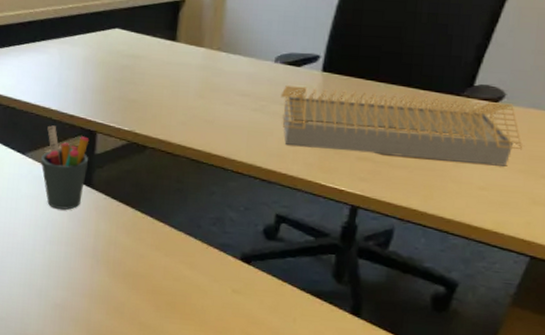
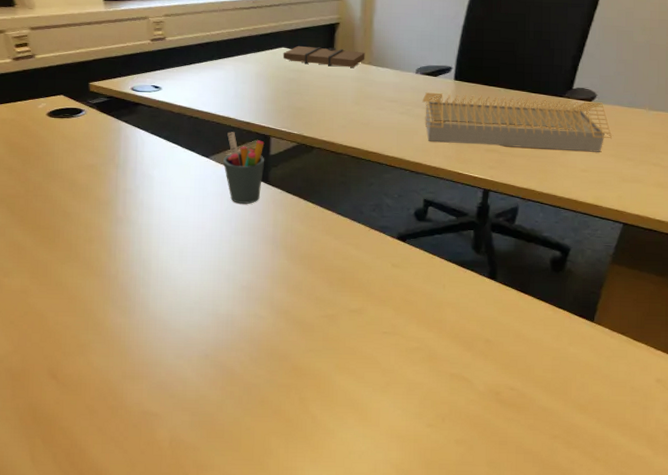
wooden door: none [116,26,215,54] -> present [282,45,365,68]

